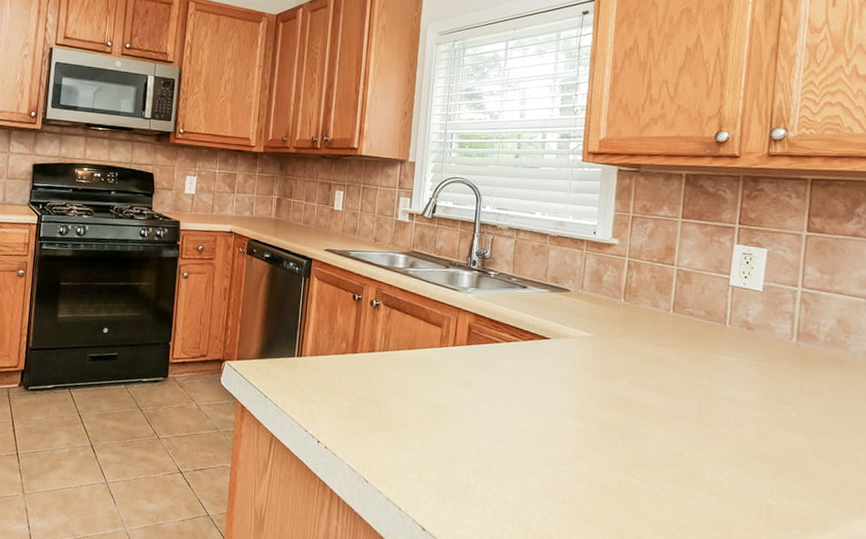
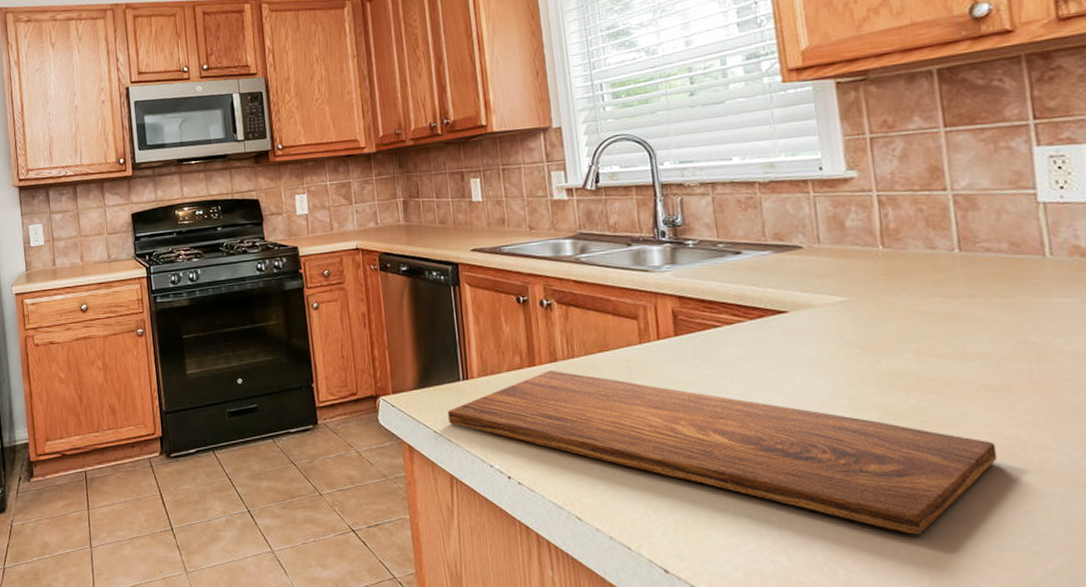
cutting board: none [279,358,667,518] -> present [448,370,998,535]

